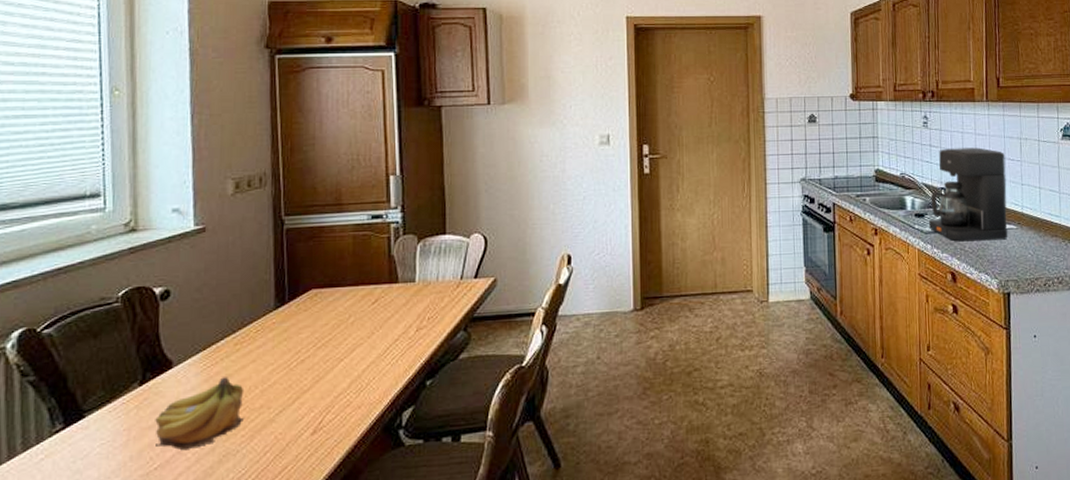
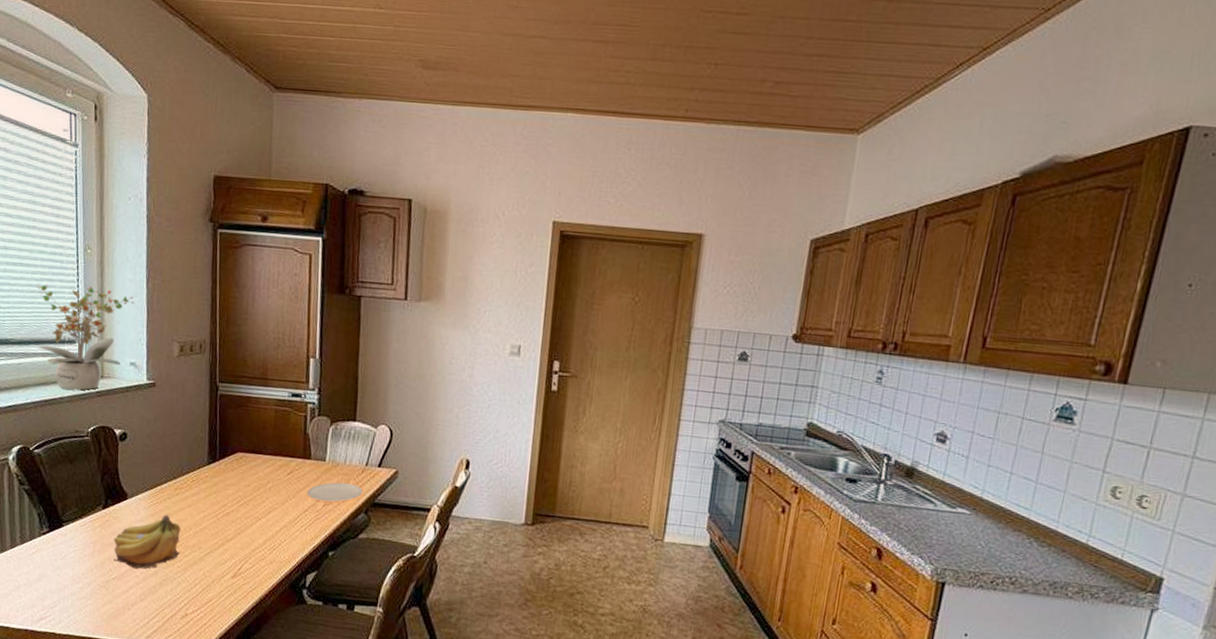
potted plant: none [47,130,177,251] -> present [36,284,135,391]
plate: none [396,301,459,327] -> present [307,482,363,503]
coffee maker: present [928,147,1008,242] -> none [859,411,974,523]

